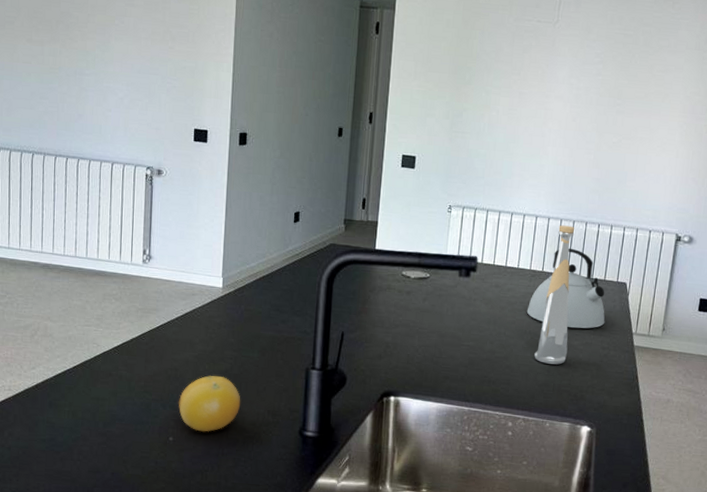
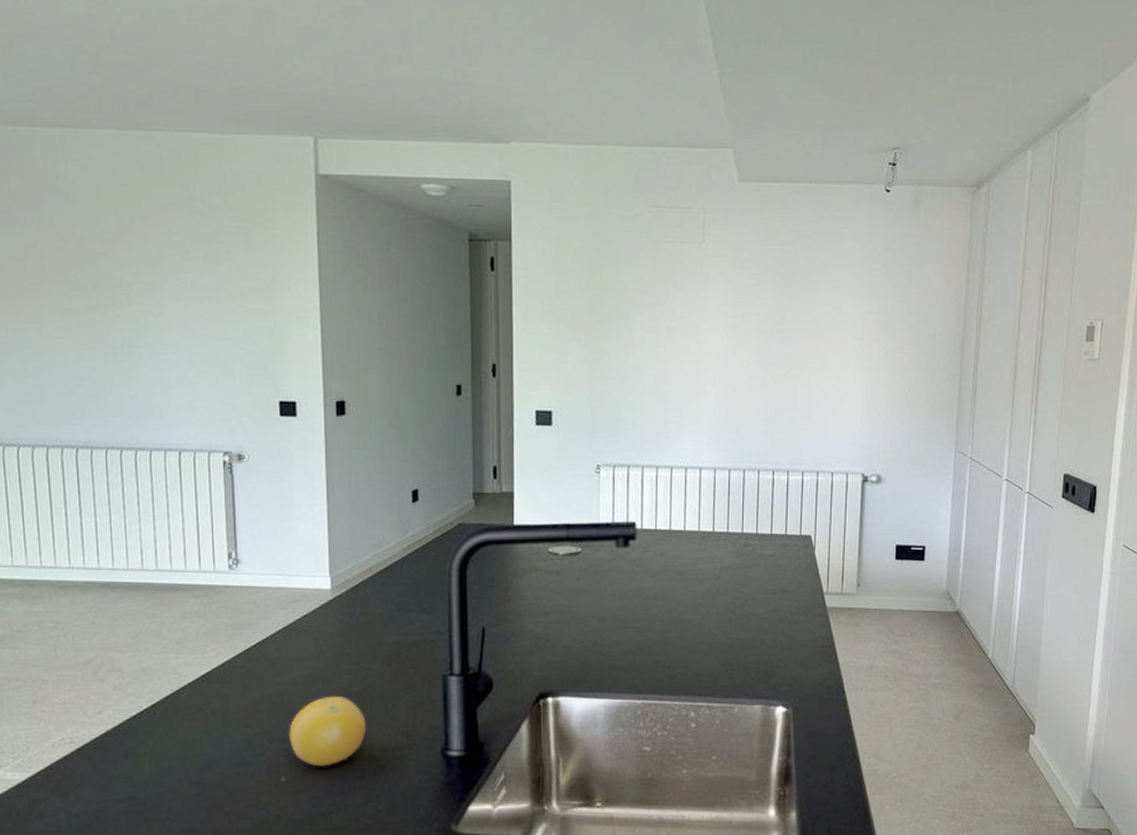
kettle: present [526,248,605,329] -> none [699,501,791,595]
bottle: present [534,225,575,365] -> none [713,476,751,639]

